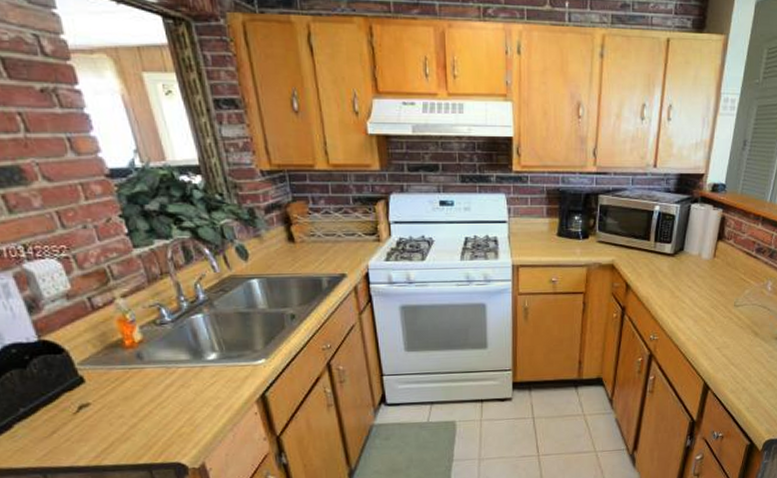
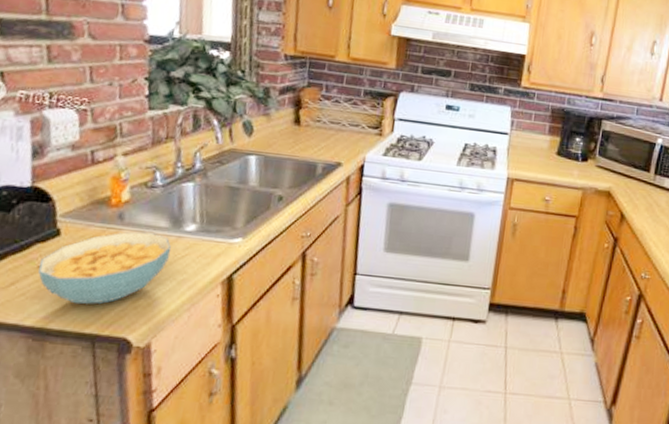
cereal bowl: none [74,367,200,441] -> present [38,232,172,305]

